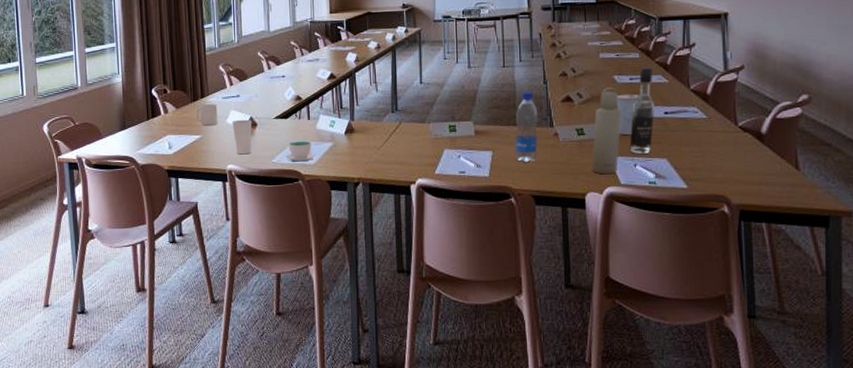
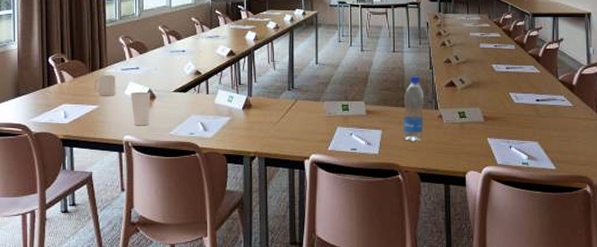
cup: present [285,140,316,162] -> none [183,114,213,135]
bottle: present [592,87,621,175] -> none [472,75,498,155]
cup: present [617,93,639,135] -> none [495,81,514,119]
bottle: present [629,67,655,154] -> none [505,58,528,137]

